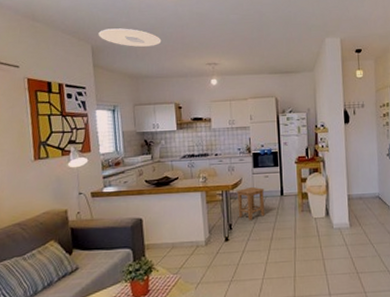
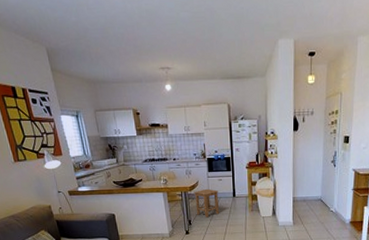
ceiling light: present [98,28,162,47] -> none [50,28,114,50]

